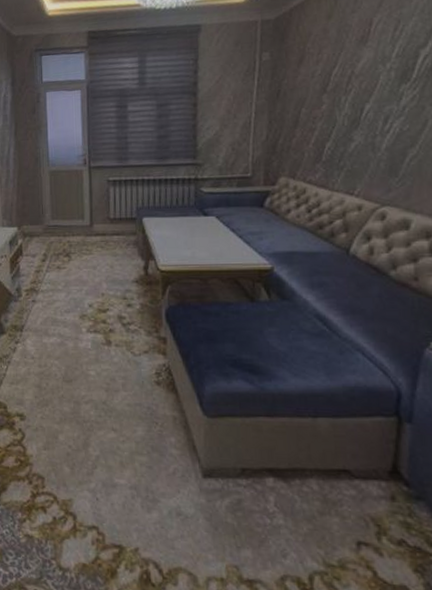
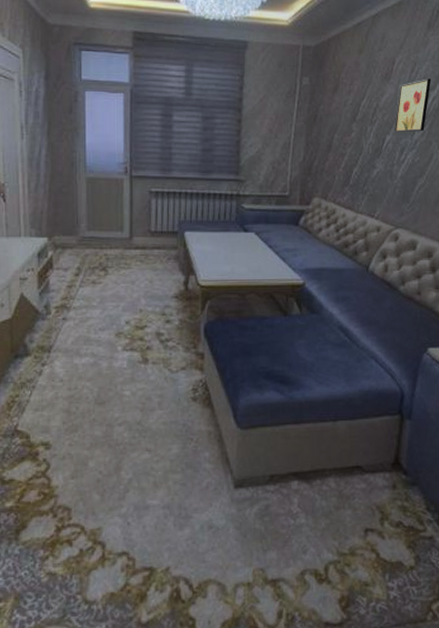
wall art: none [374,35,422,101] -> present [394,78,432,133]

